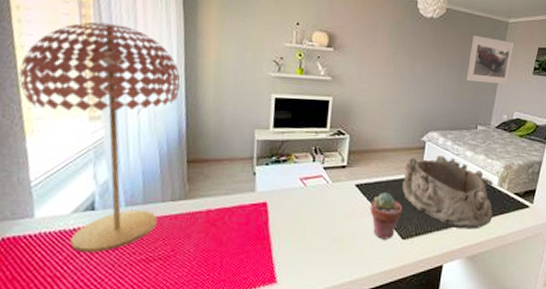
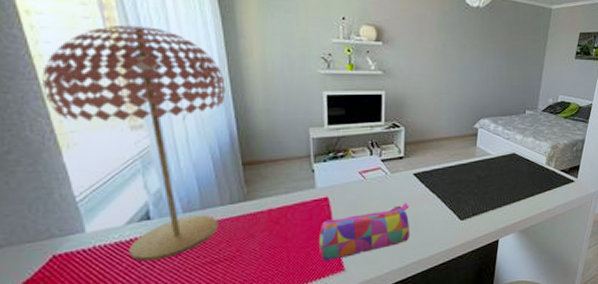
pencil case: none [252,214,349,271] -> present [318,202,410,262]
potted succulent: present [370,192,403,241] -> none [429,179,460,223]
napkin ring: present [401,156,494,229] -> none [457,141,542,206]
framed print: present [466,35,515,85] -> none [514,23,558,70]

